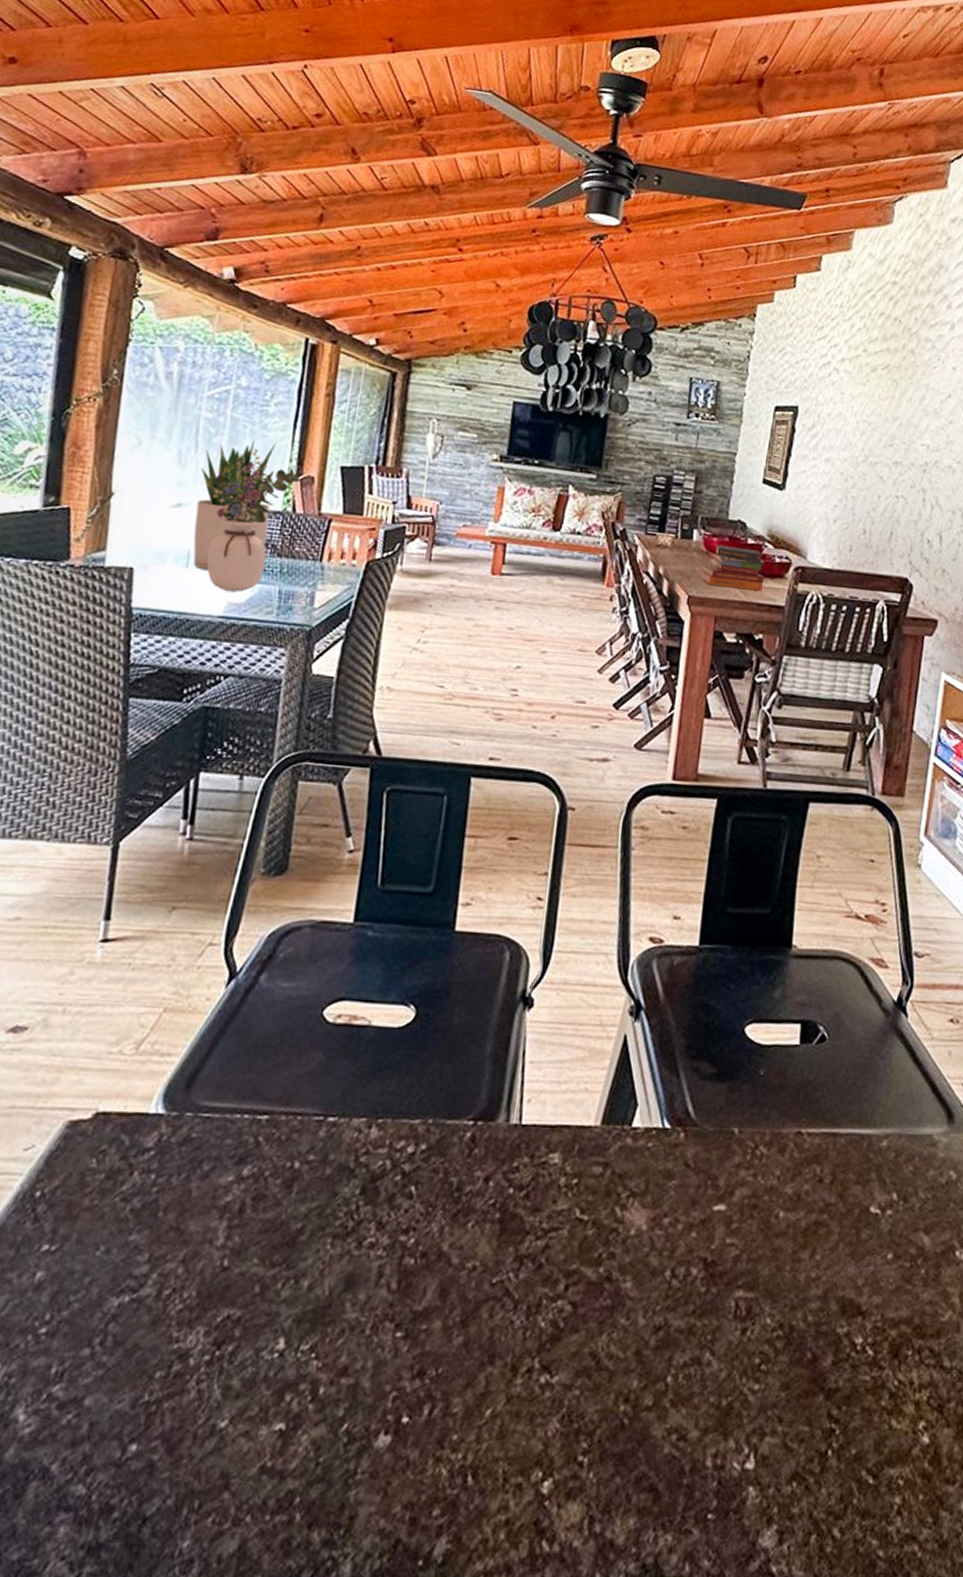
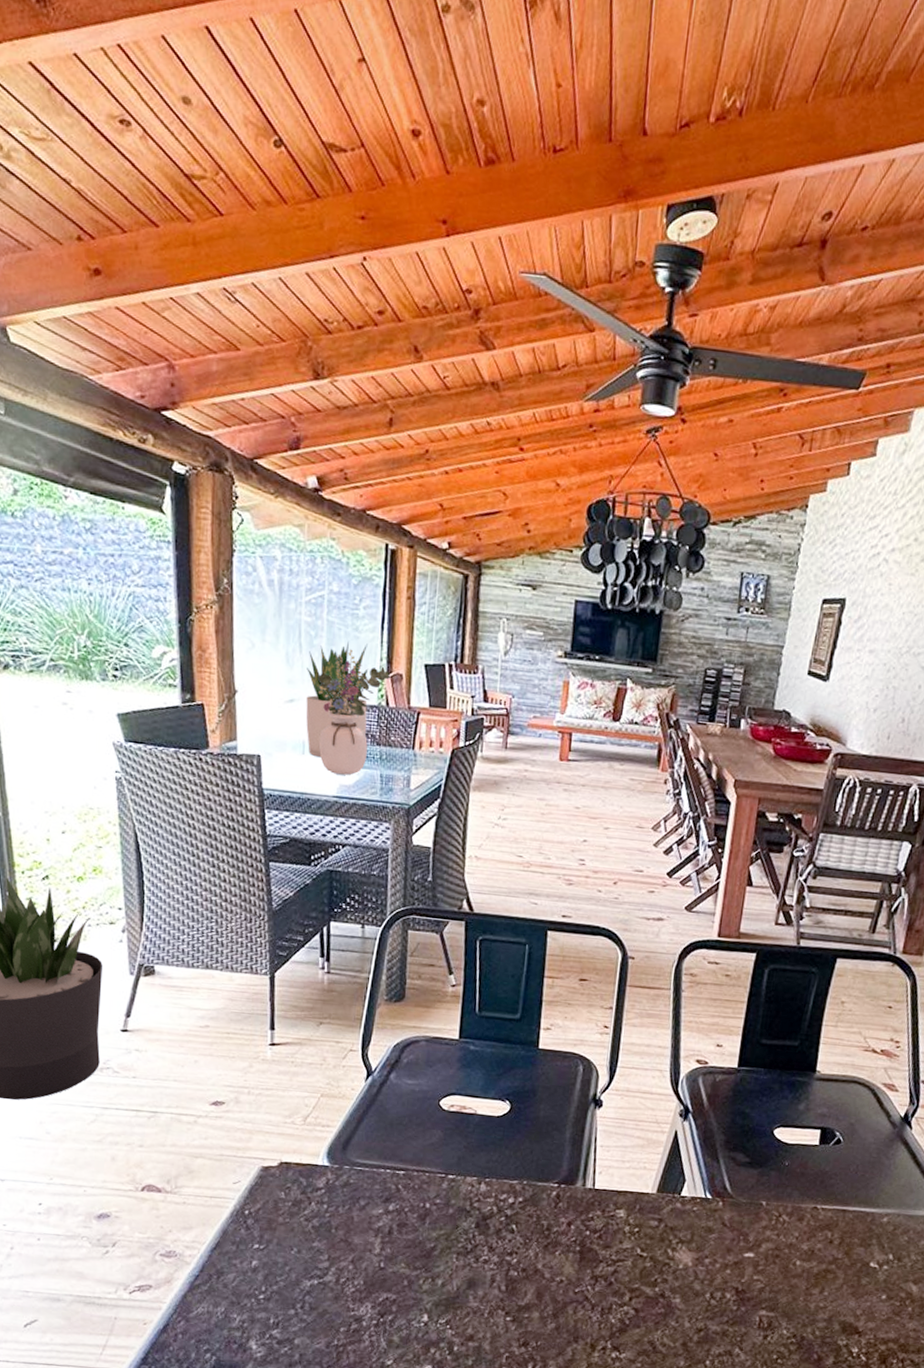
books: present [700,544,765,591] -> none [746,732,807,776]

